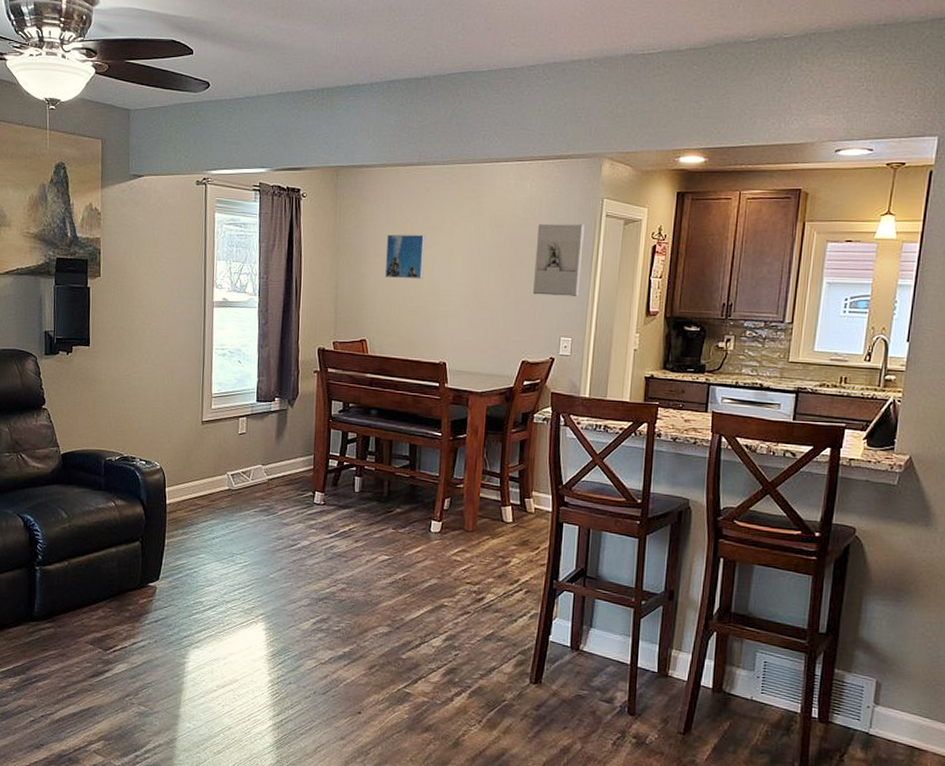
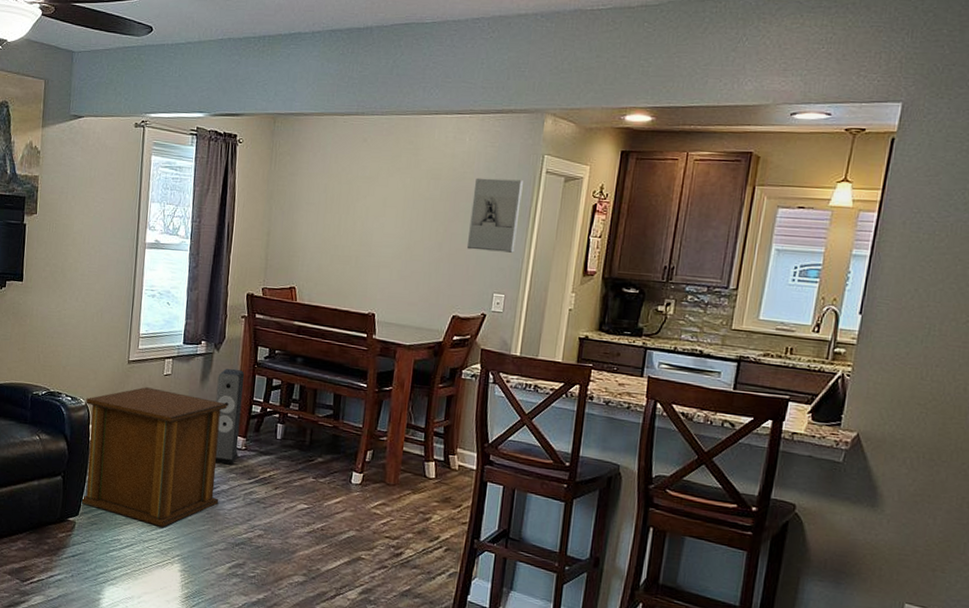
side table: none [160,447,304,588] -> present [80,387,227,528]
speaker: none [292,425,320,521] -> present [215,369,245,465]
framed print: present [384,234,426,280] -> none [317,183,361,229]

